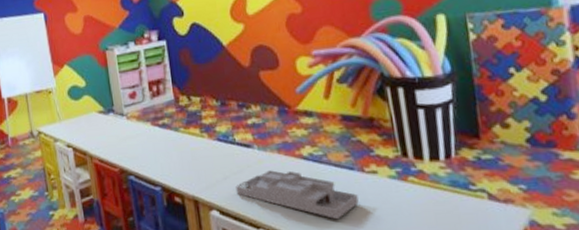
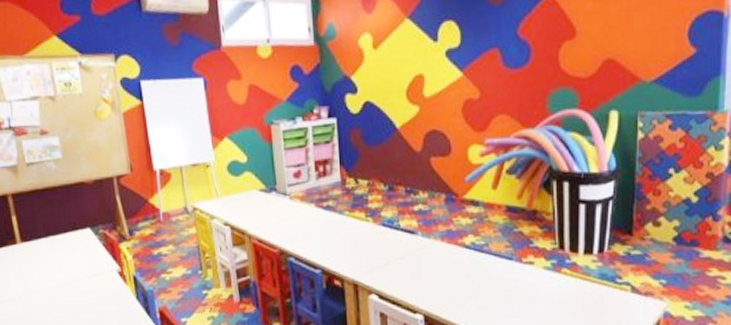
desk organizer: present [236,170,359,220] -> none [396,257,513,307]

